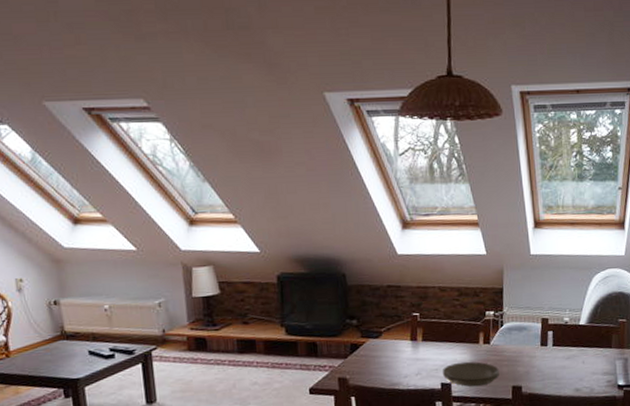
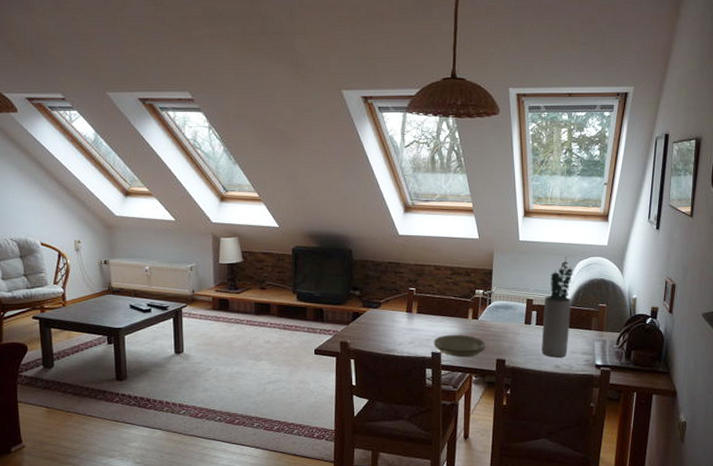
vase: none [559,270,590,381] -> present [541,256,573,358]

